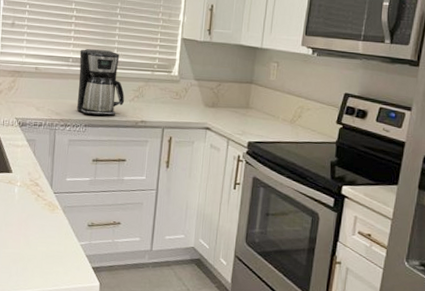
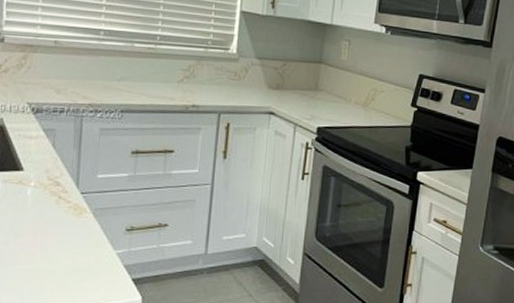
coffee maker: present [76,49,124,116] -> none [110,20,171,100]

